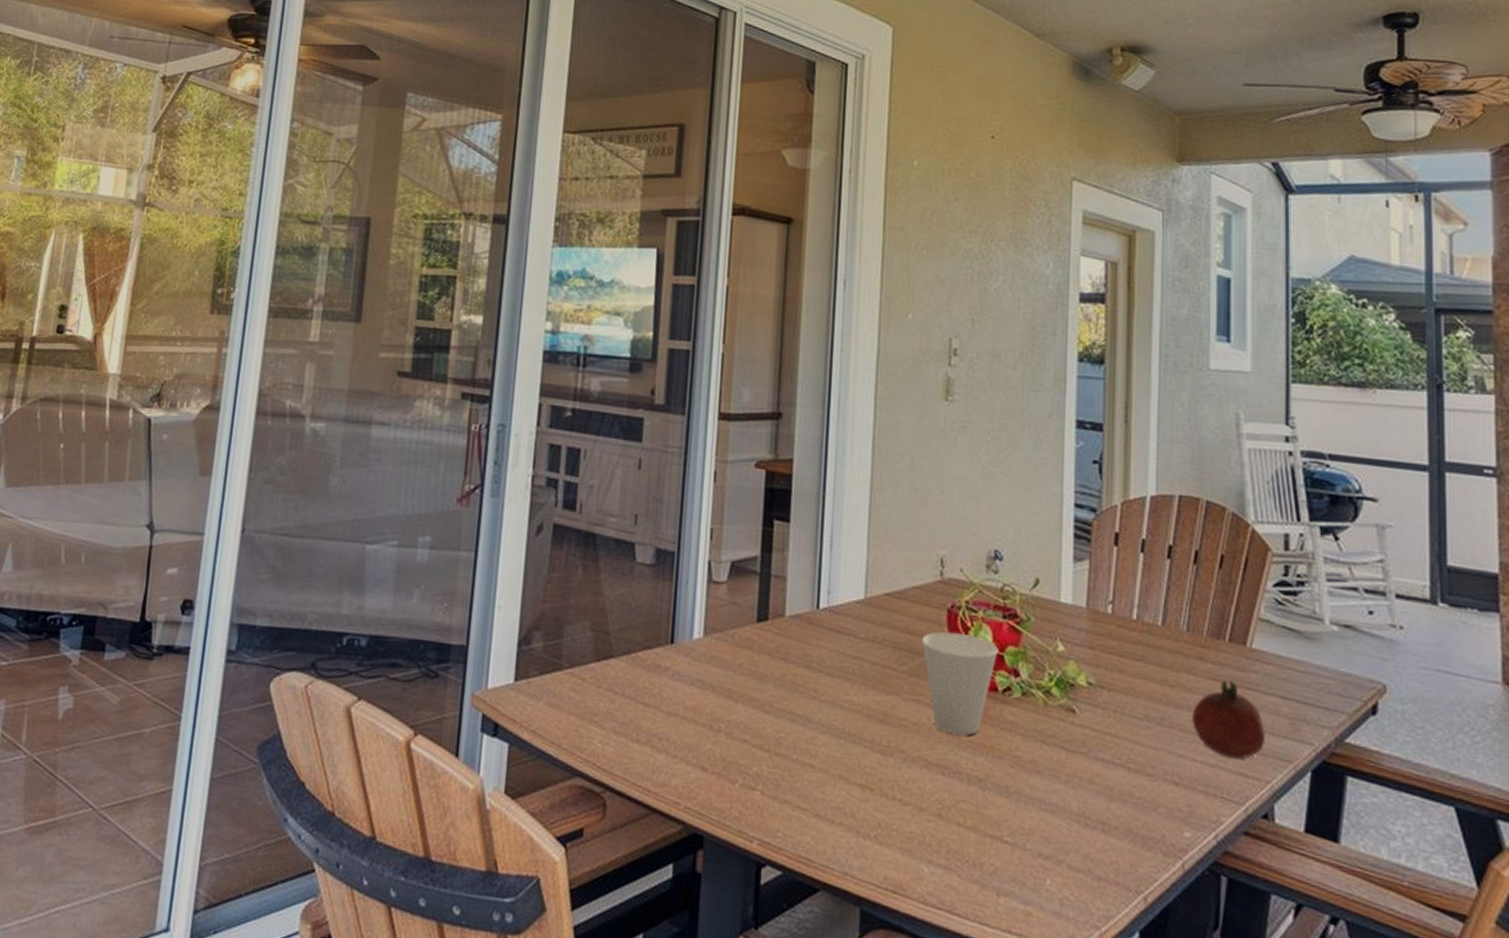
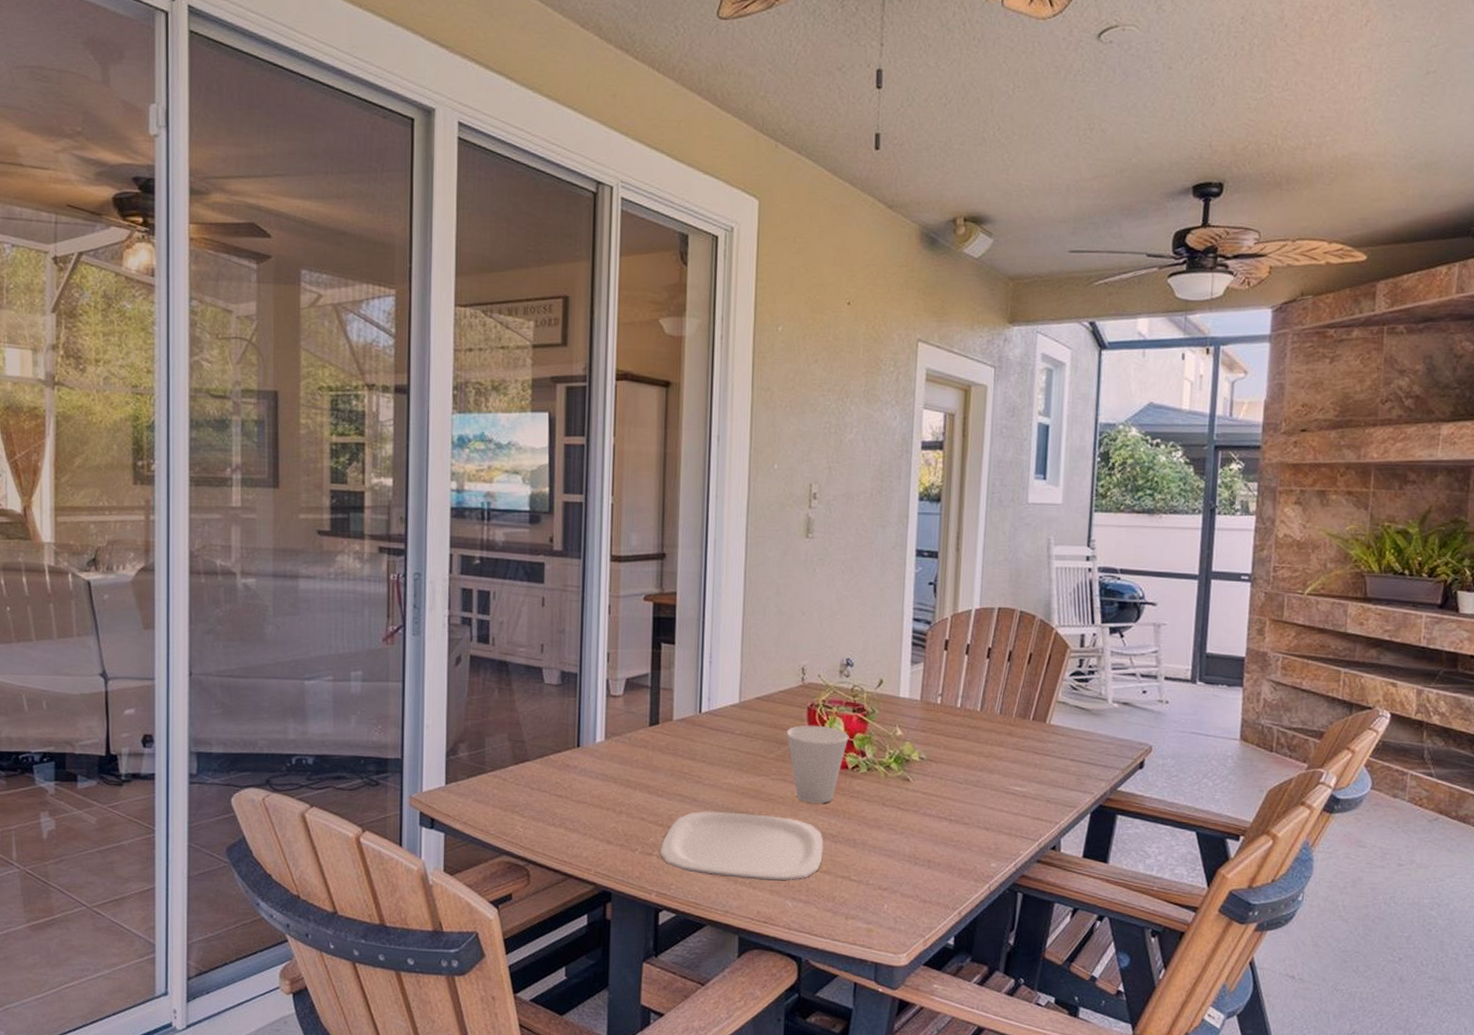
plate: none [765,735,968,837] -> present [660,811,824,881]
fruit: present [1191,679,1265,759] -> none [1000,749,1057,808]

